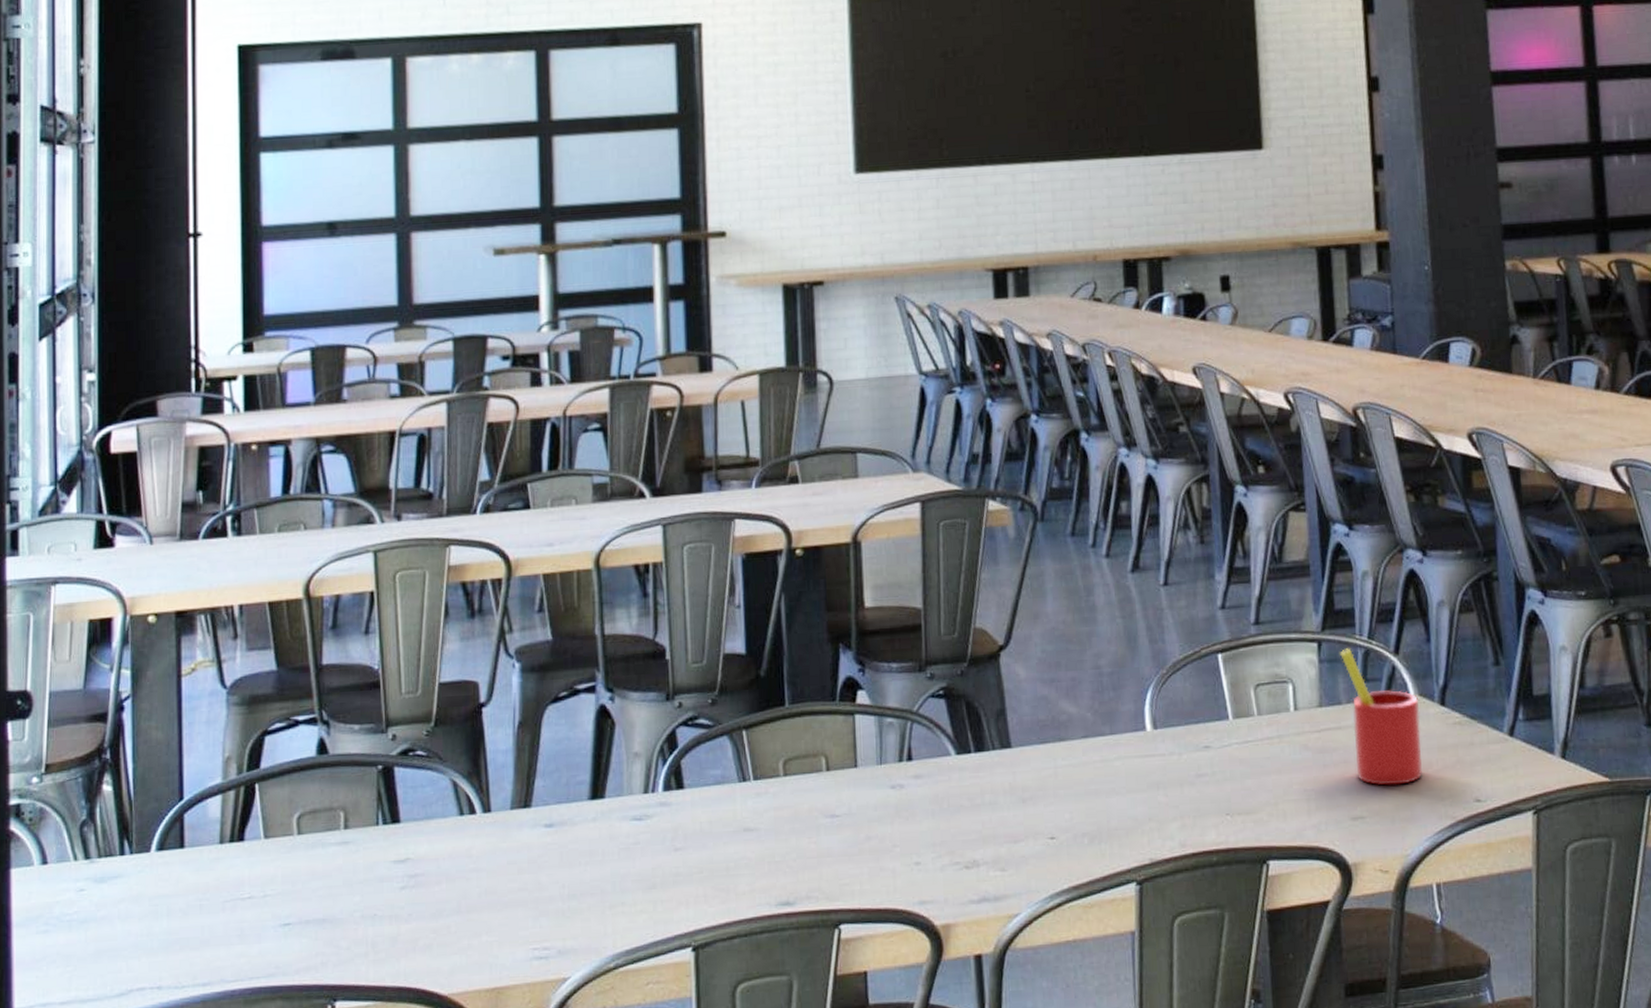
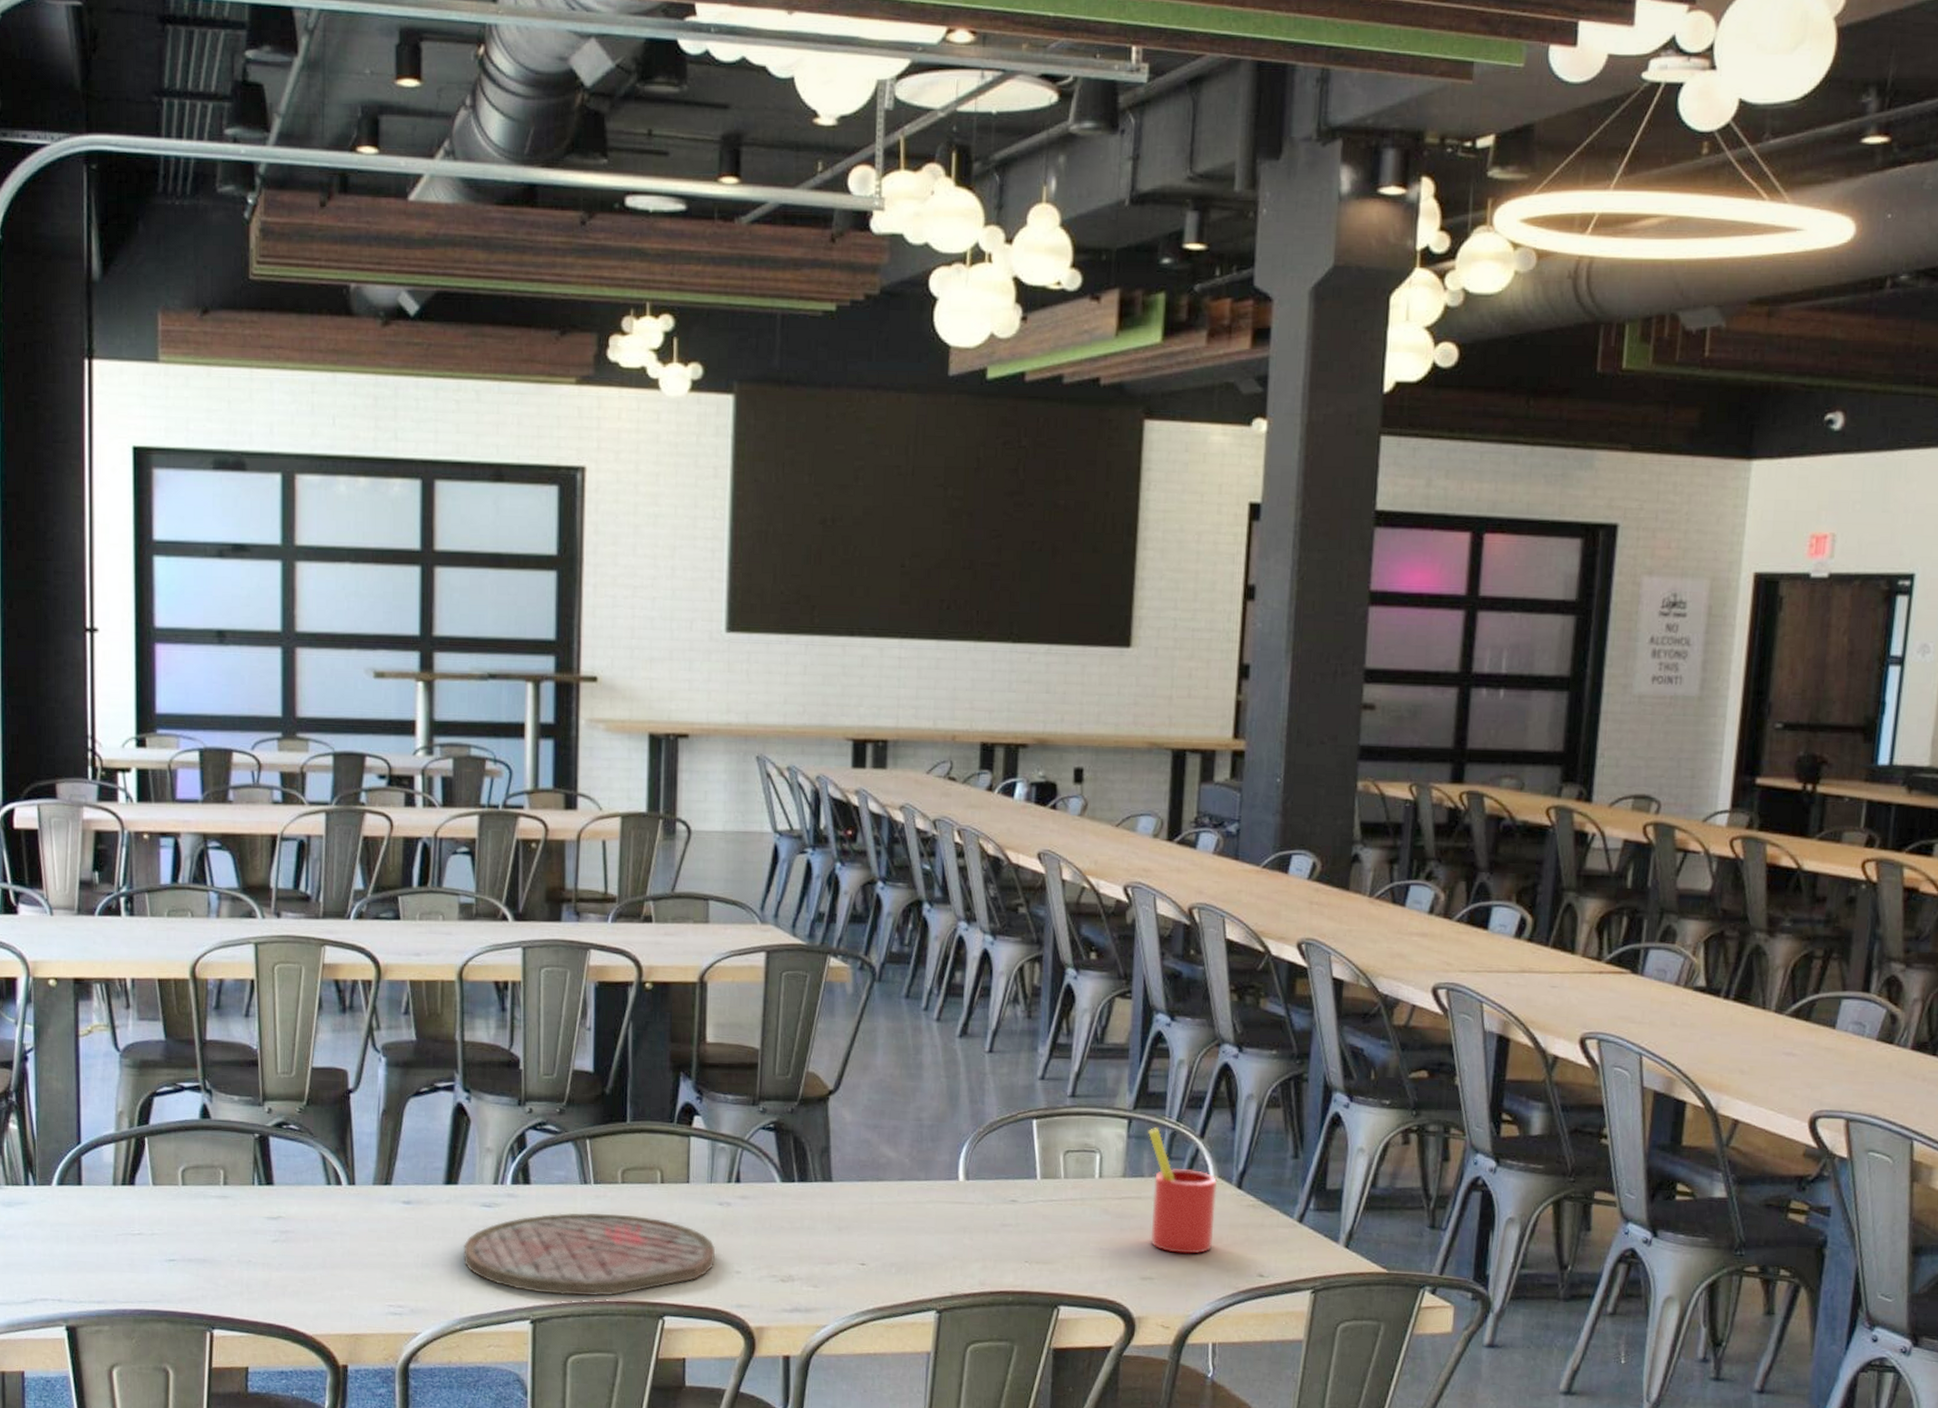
cutting board: none [614,811,891,914] -> present [464,1213,715,1296]

